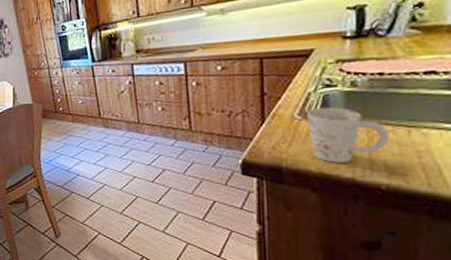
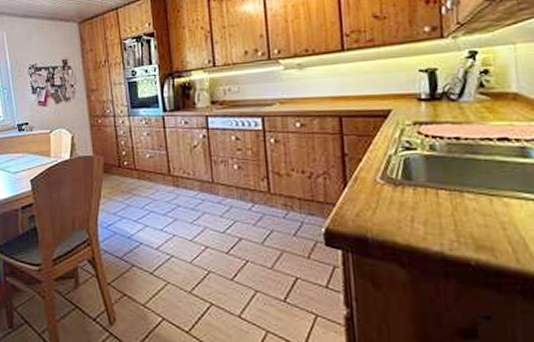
mug: present [307,107,389,163] -> none [389,172,473,234]

